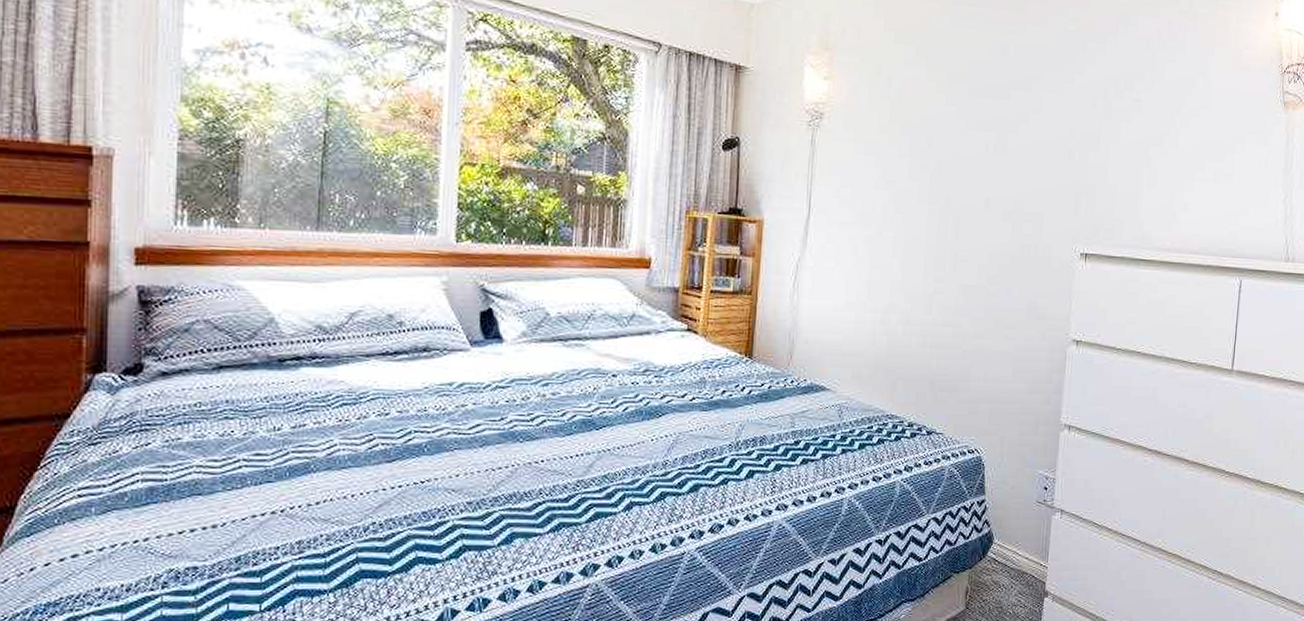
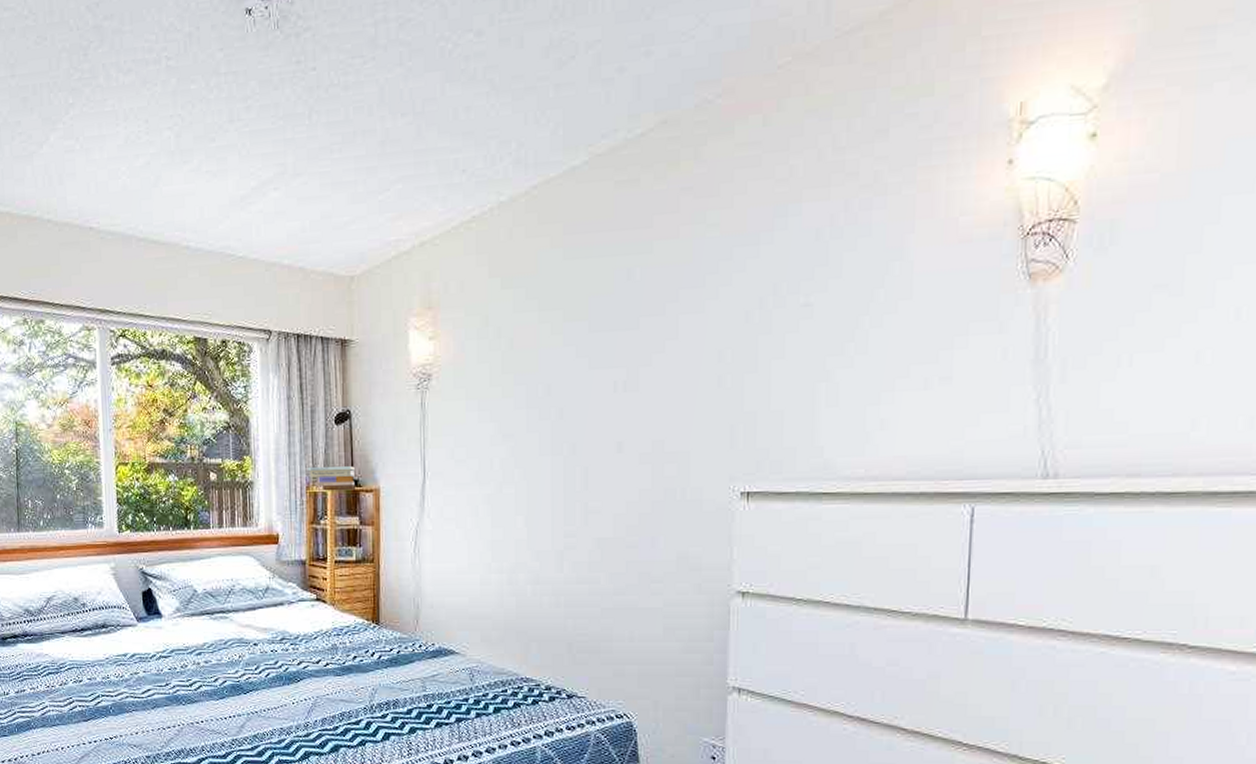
books: none [688,190,741,220] -> present [307,466,356,491]

